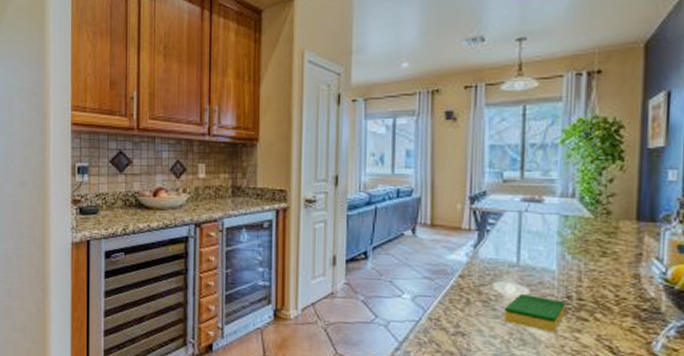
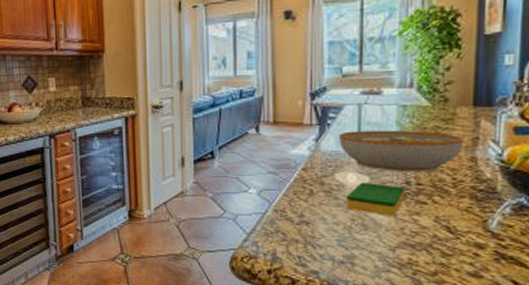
bowl: none [498,239,628,288] -> present [339,130,465,173]

